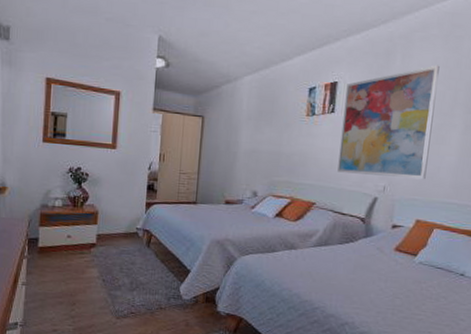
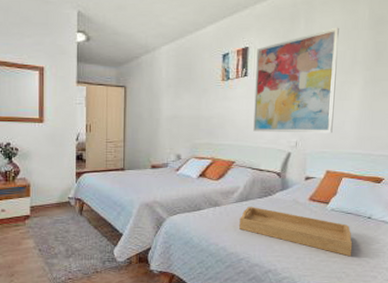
serving tray: none [316,252,442,316] -> present [239,207,353,257]

